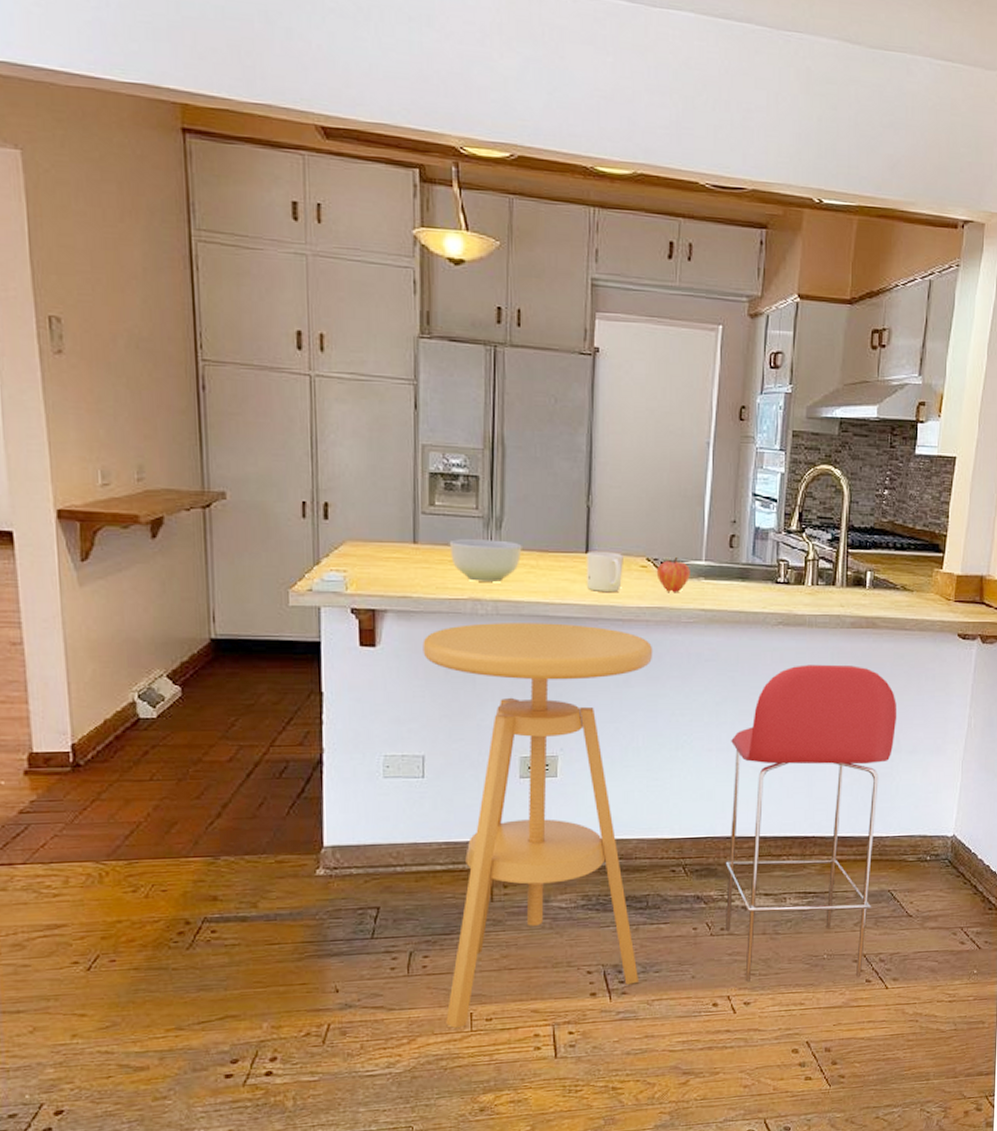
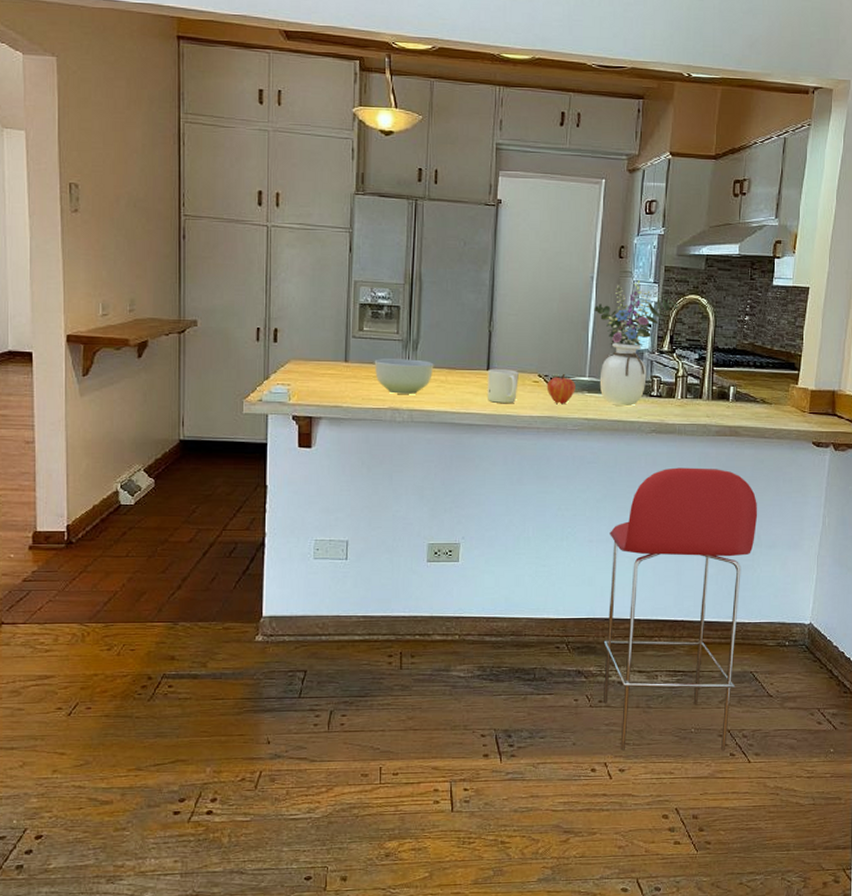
stool: present [422,623,653,1029] -> none [350,429,543,781]
bouquet: none [711,446,809,595] -> present [594,279,679,407]

